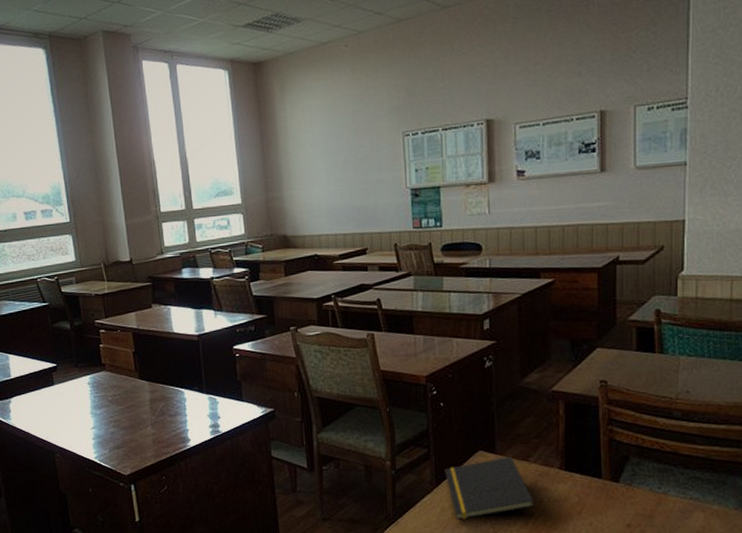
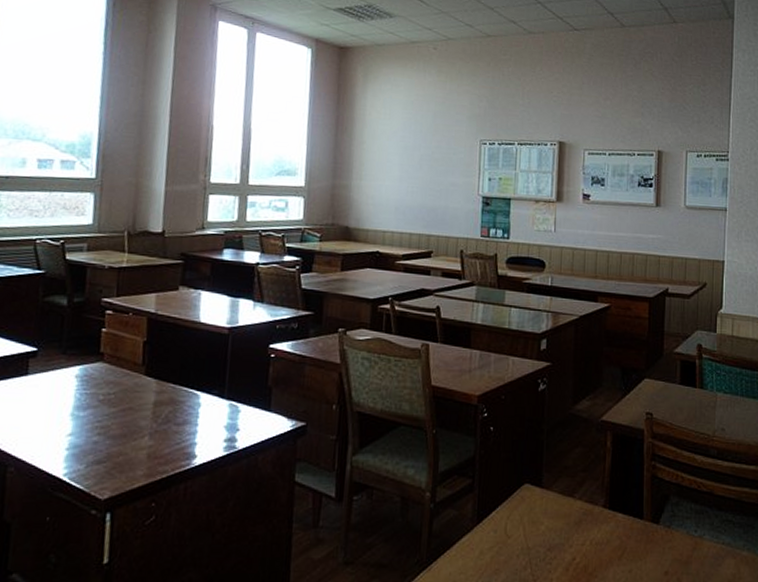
notepad: present [444,457,535,519] -> none [487,492,577,565]

